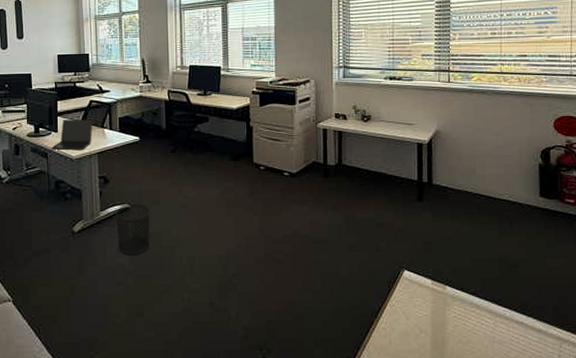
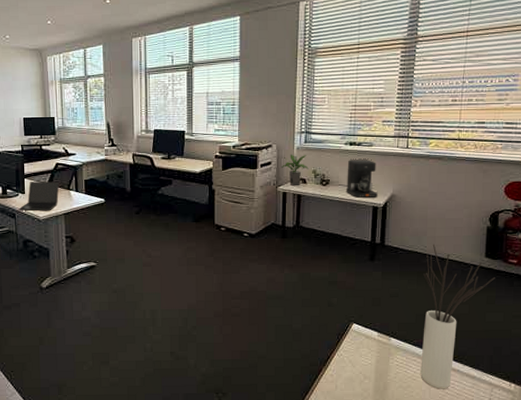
waste bin: present [115,204,151,255] -> none [81,262,116,309]
potted plant: none [321,89,349,123] -> present [282,154,309,186]
coffee maker: none [388,94,422,134] -> present [345,159,378,198]
vase: none [476,182,553,345] -> present [420,244,495,389]

